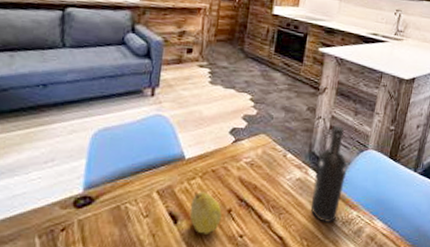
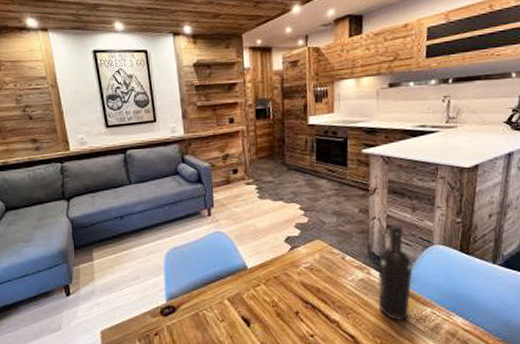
fruit: present [189,191,222,234] -> none [259,296,290,335]

